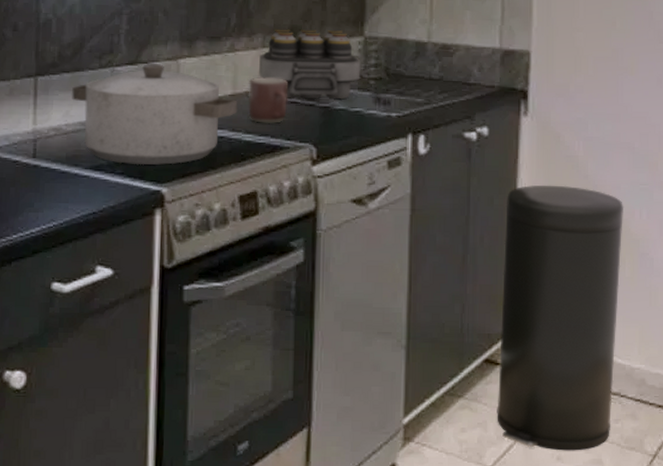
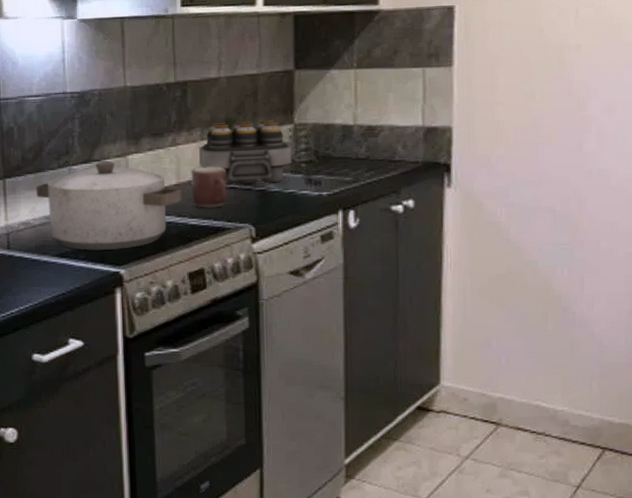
pedal bin: present [497,185,623,451] -> none [429,249,545,484]

